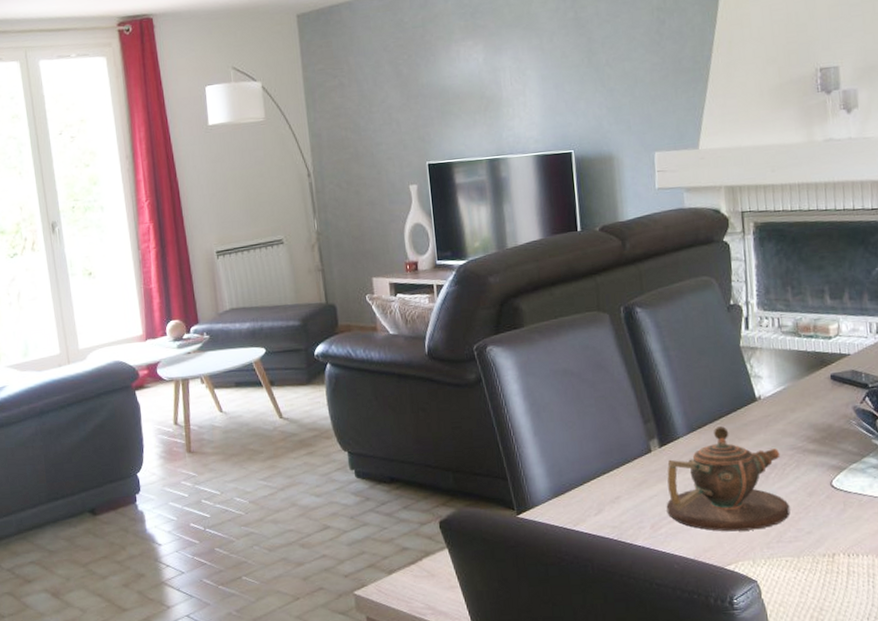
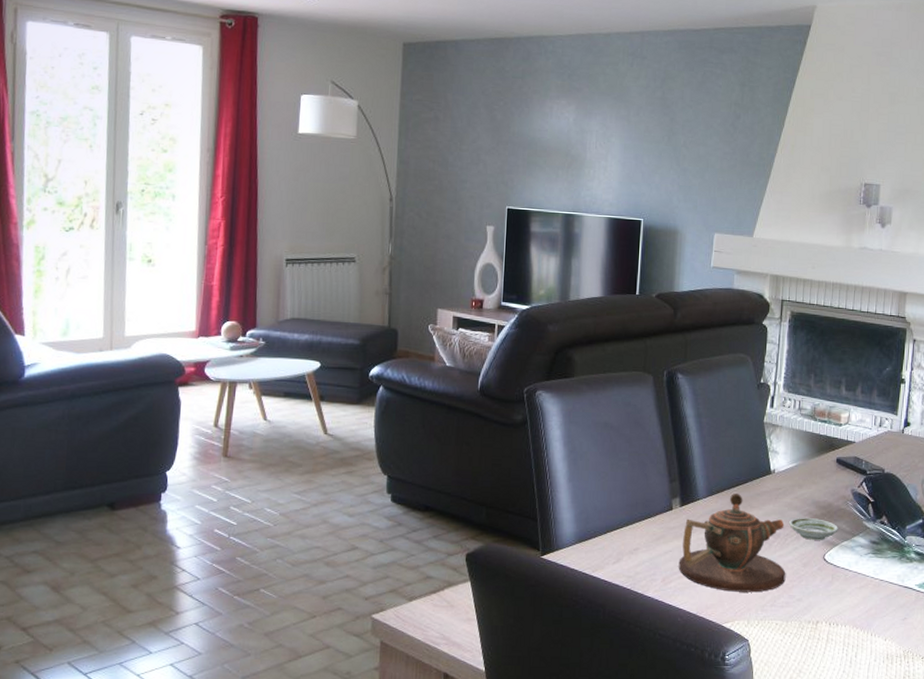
saucer: none [785,442,844,467] -> present [789,518,838,540]

